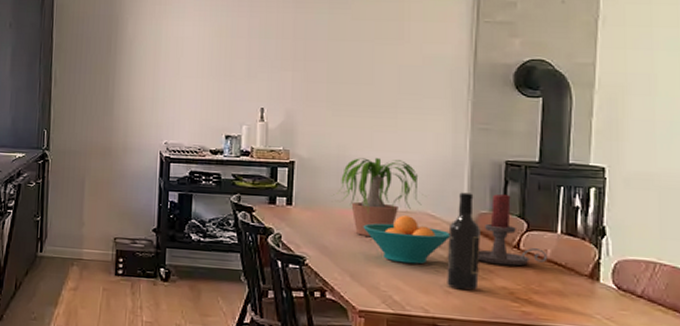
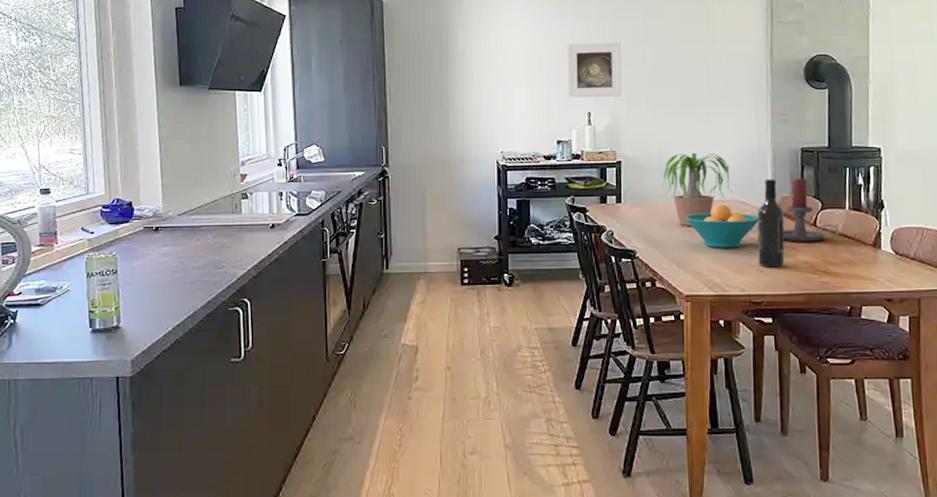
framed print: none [240,35,301,93] -> present [567,42,622,98]

